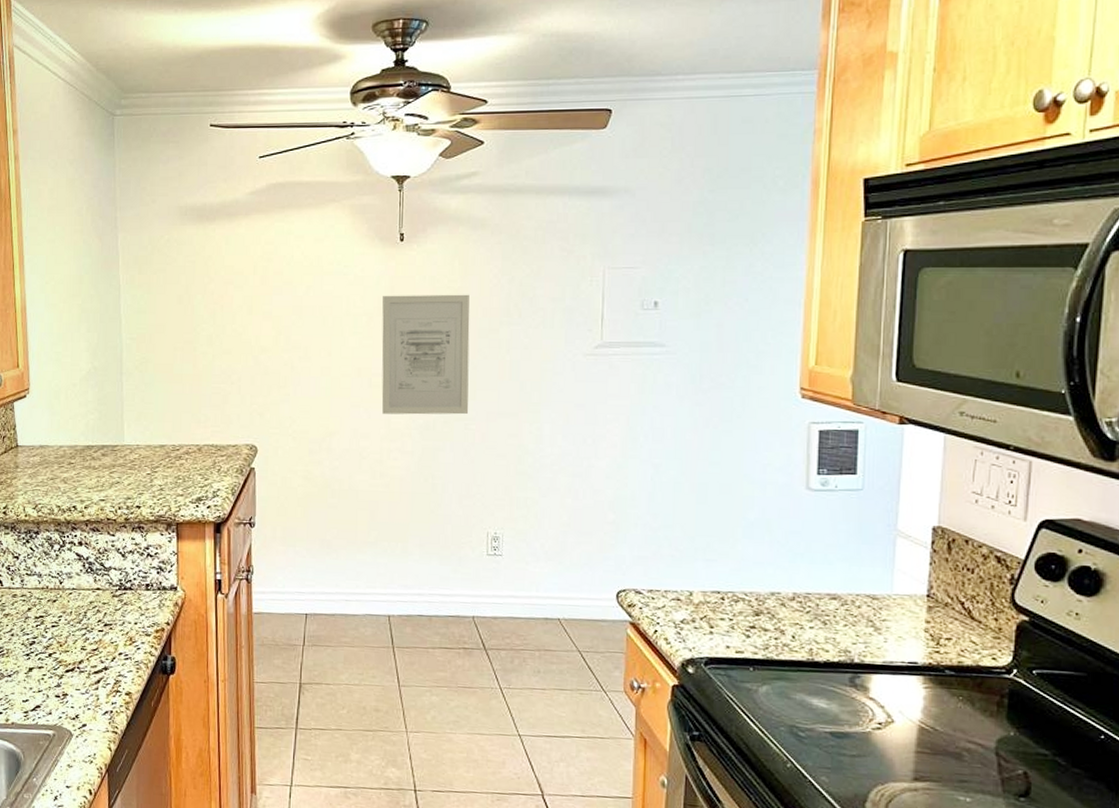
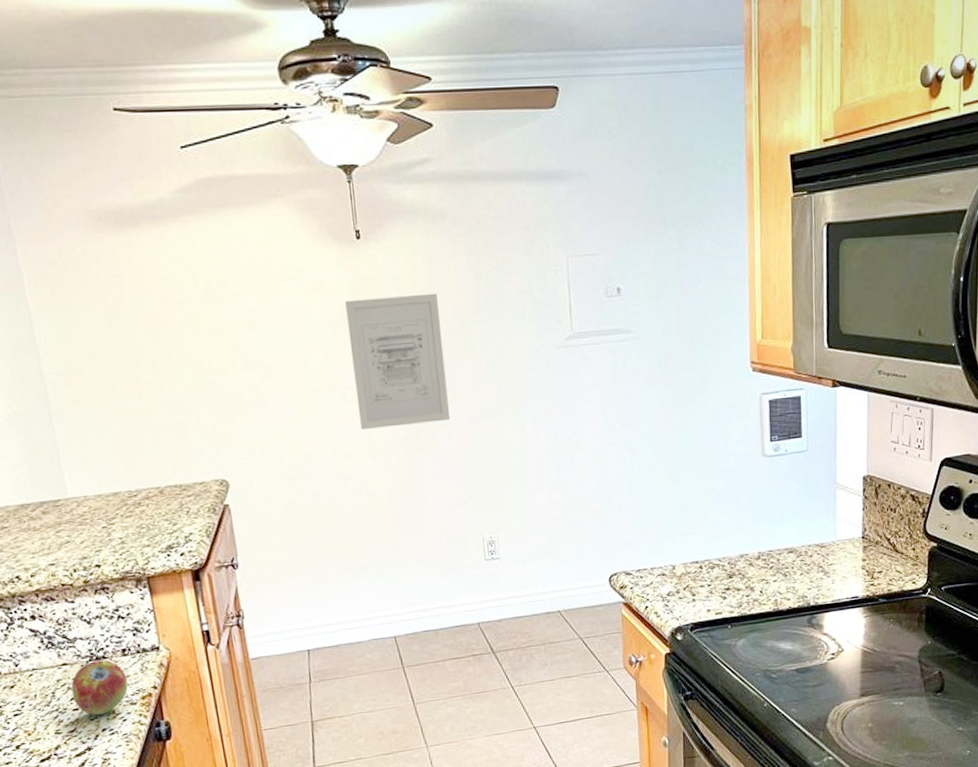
fruit: none [100,590,146,639] -> present [71,660,128,715]

